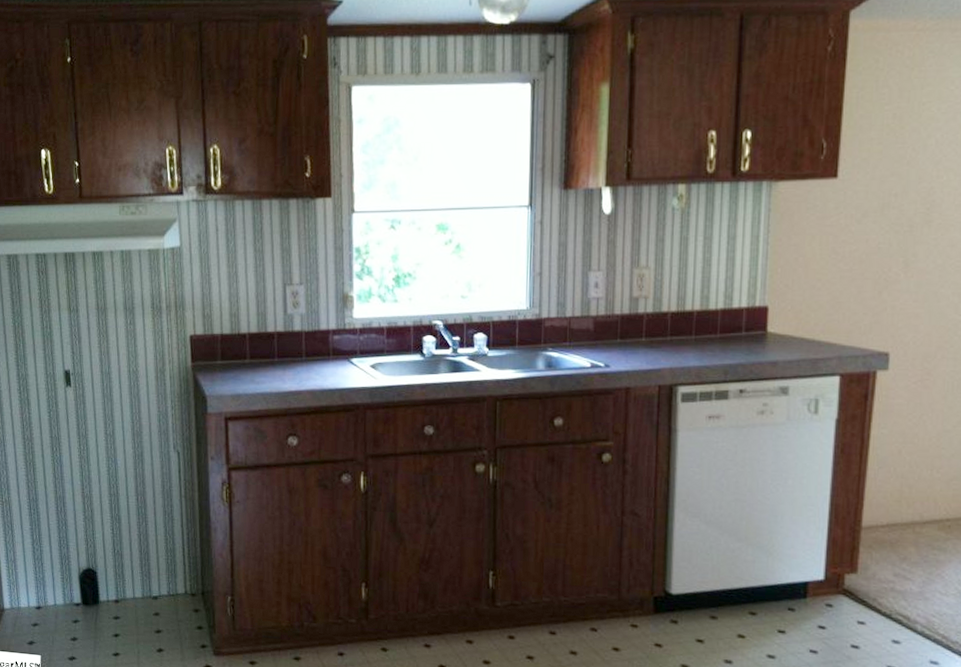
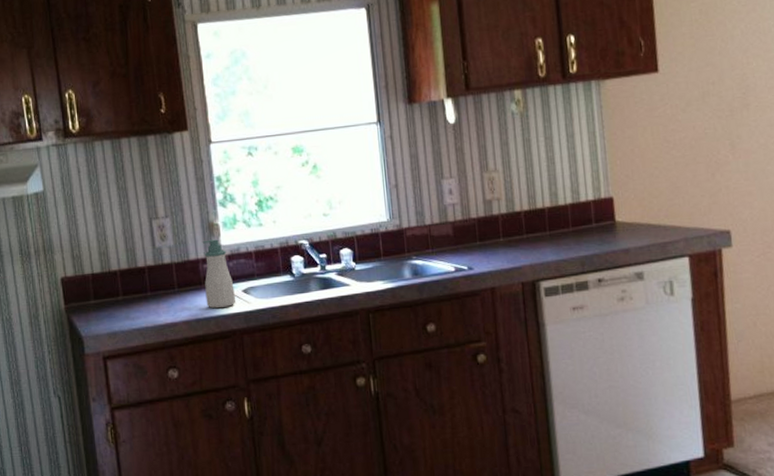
soap bottle: none [332,311,362,381] -> present [202,239,235,309]

